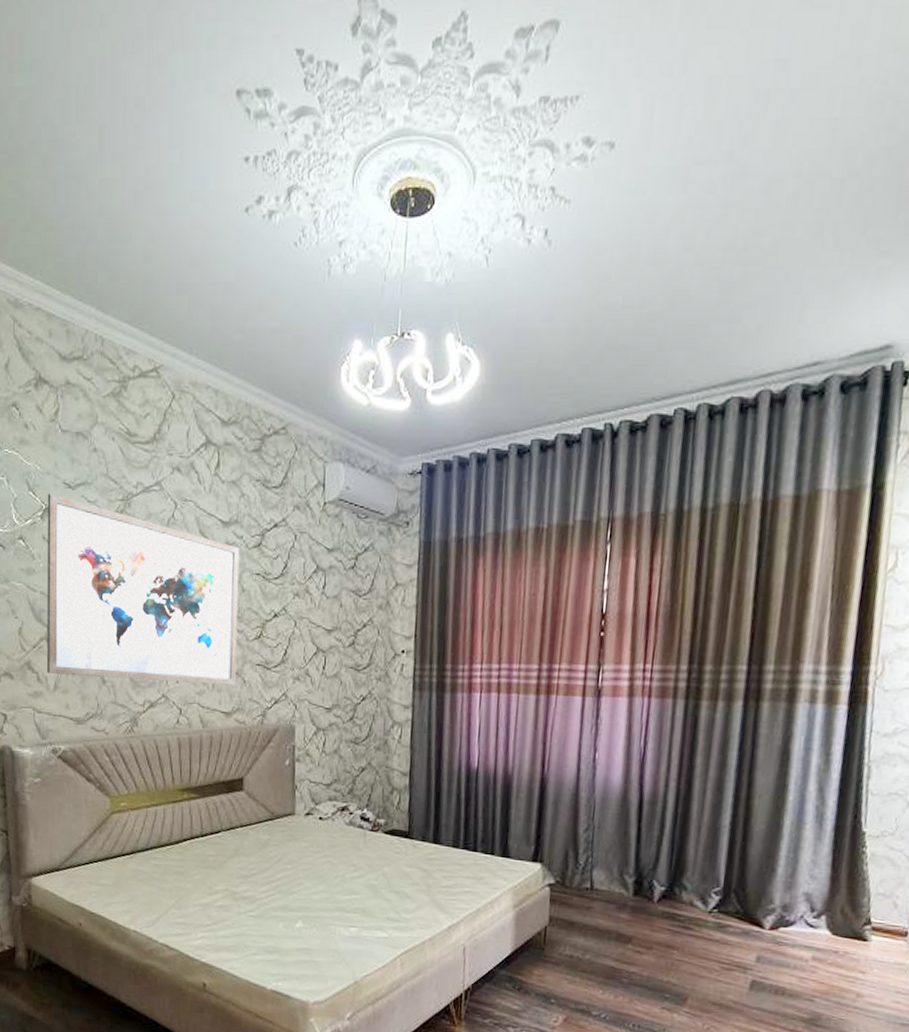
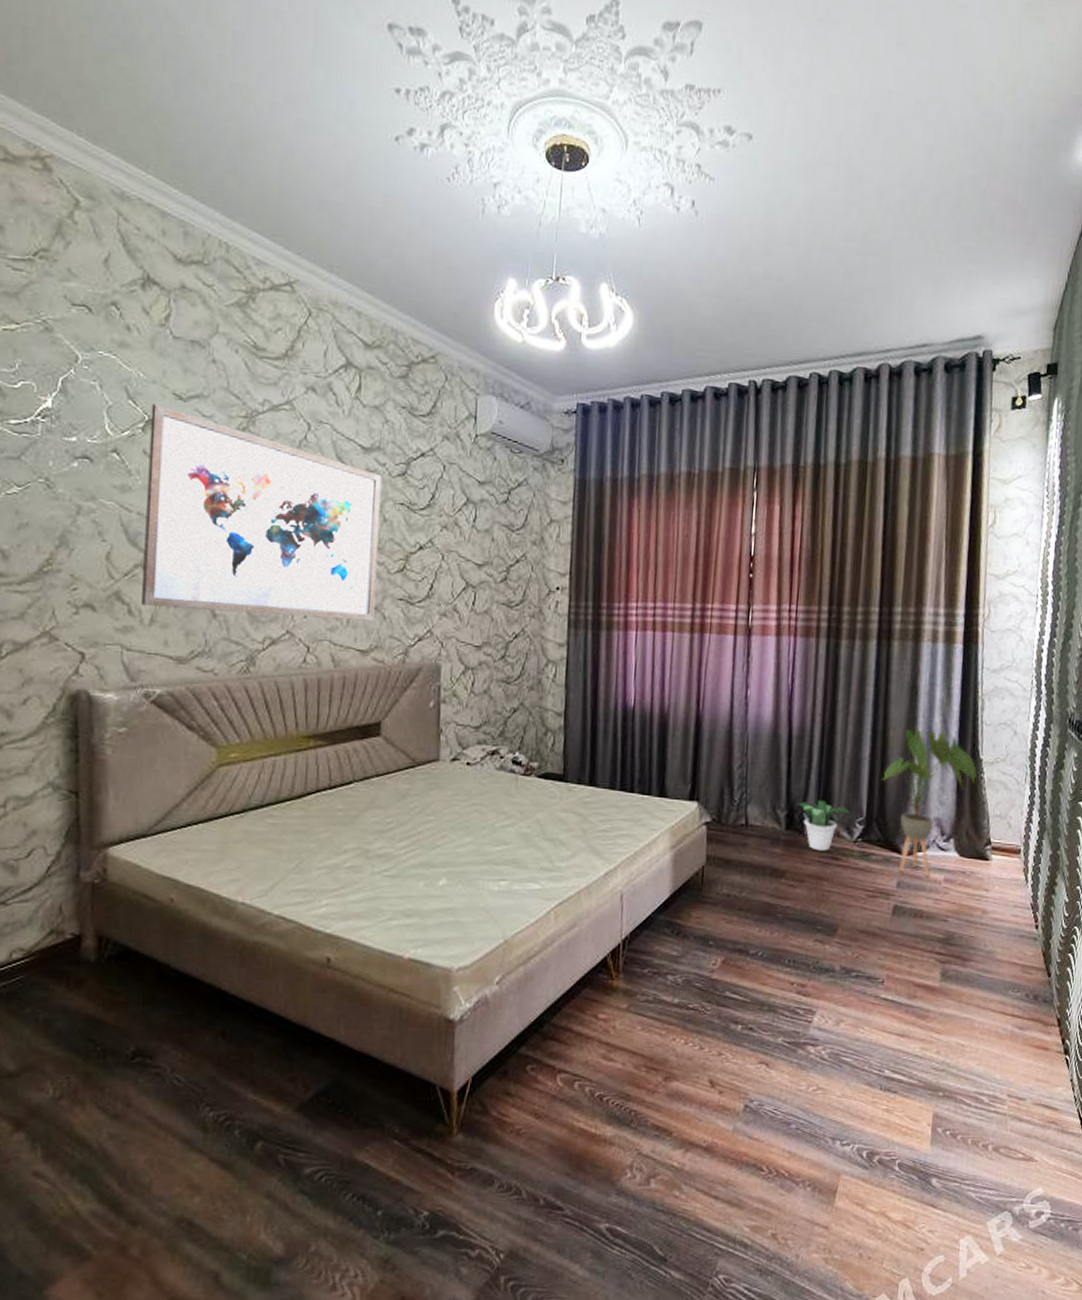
potted plant: none [646,867,706,920] -> present [797,800,851,851]
house plant: none [744,797,858,953] -> present [882,729,977,876]

